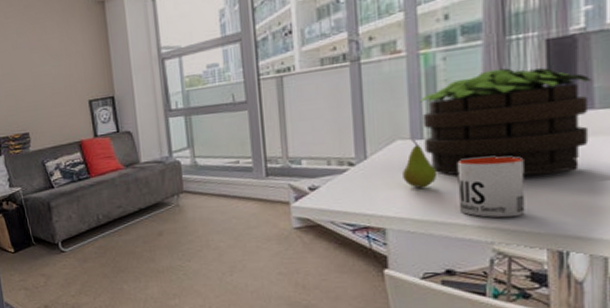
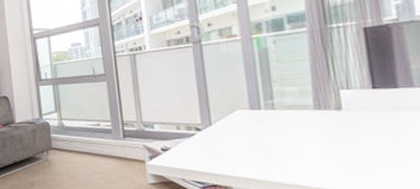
fruit: present [403,139,438,188] -> none [244,109,276,152]
potted plant: present [419,67,591,176] -> none [255,51,412,145]
mug: present [457,156,525,218] -> none [293,126,360,181]

